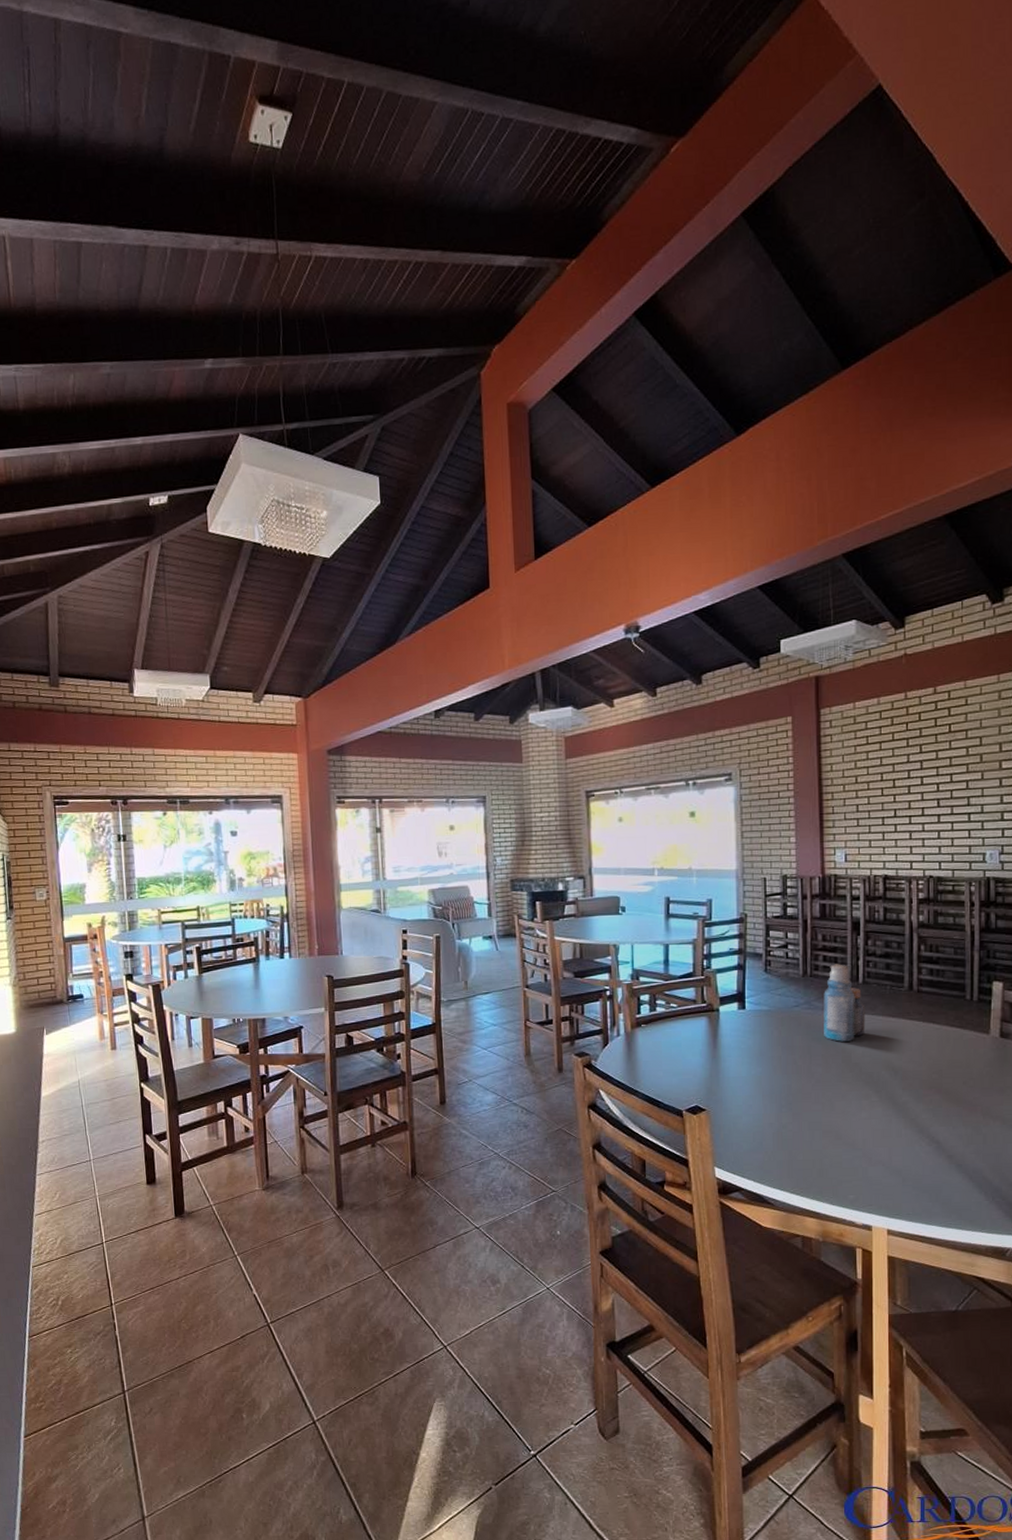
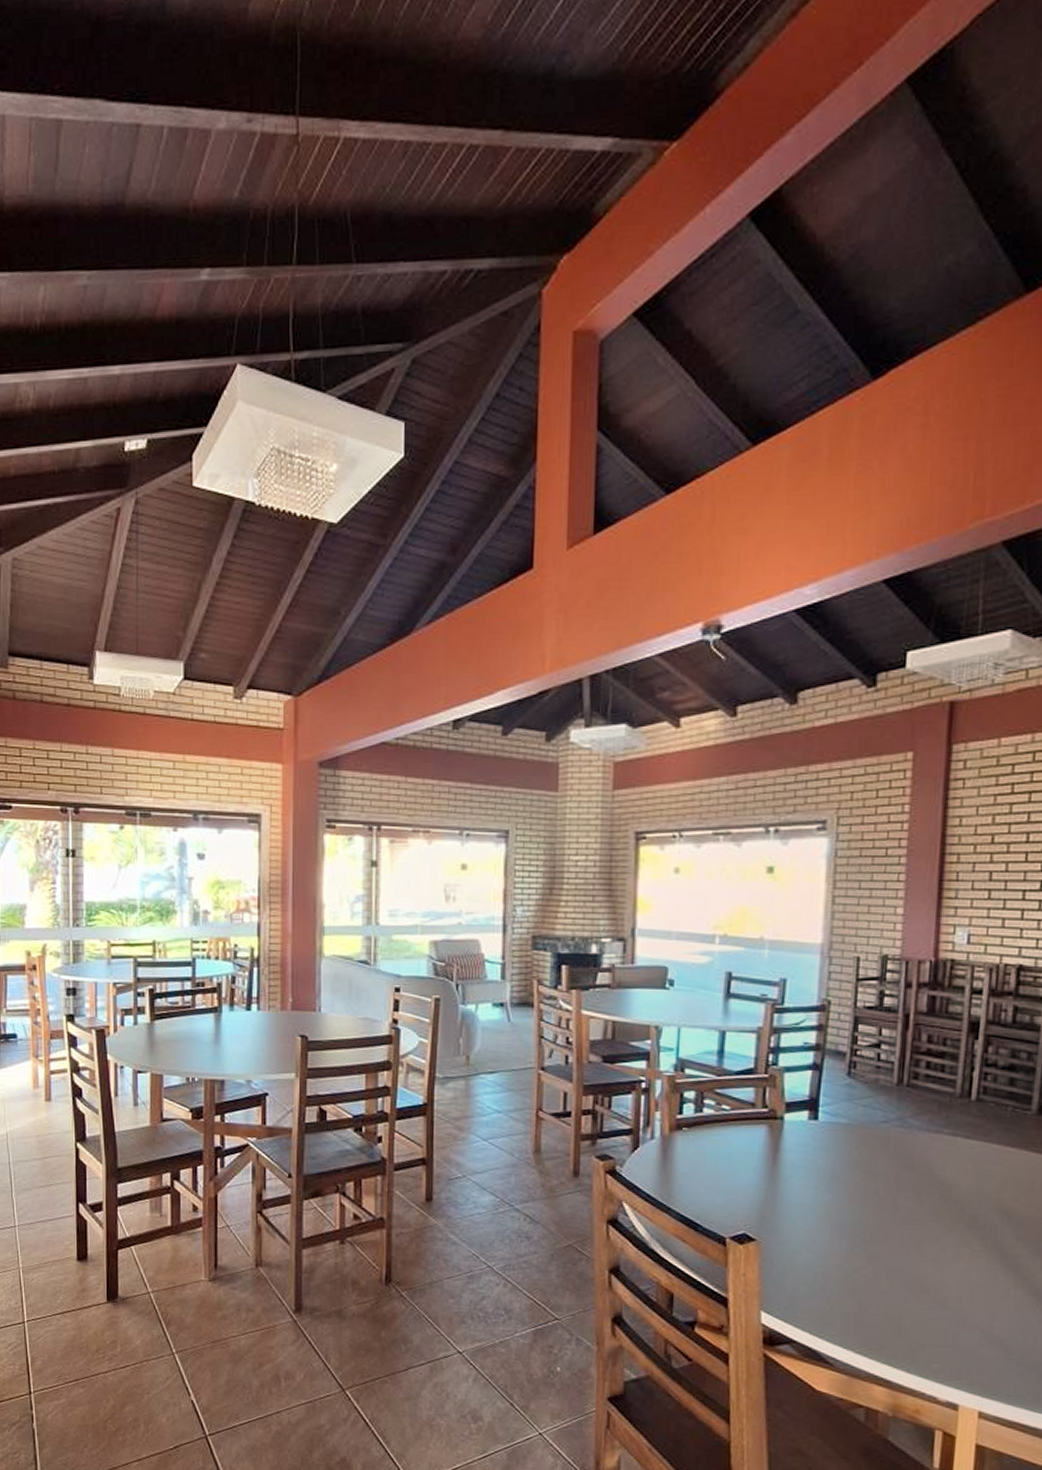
bottle: present [824,964,865,1042] -> none [918,1073,977,1172]

